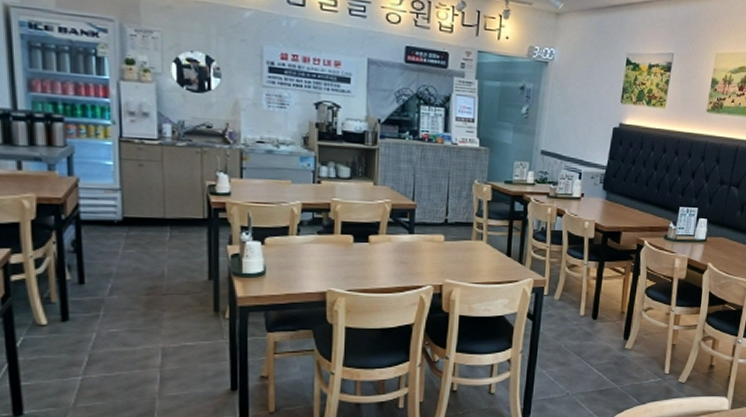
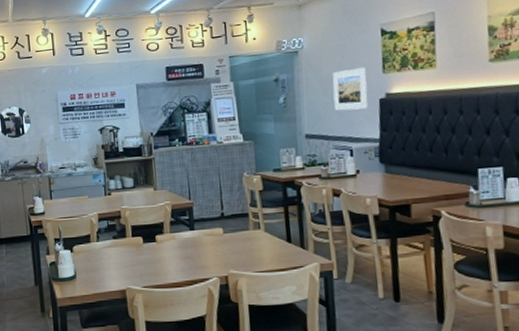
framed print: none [573,91,606,135] -> present [332,66,368,111]

